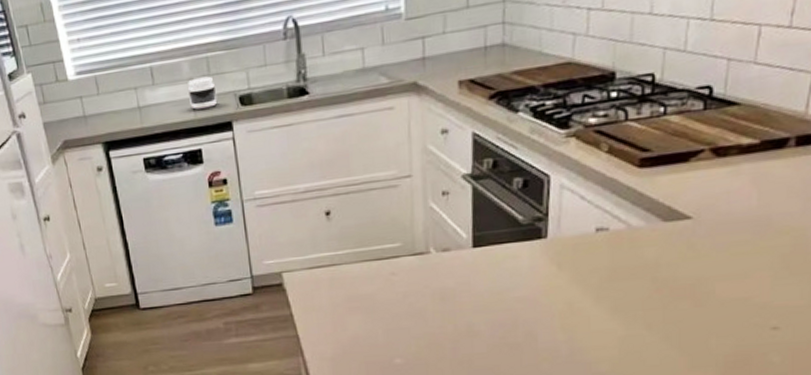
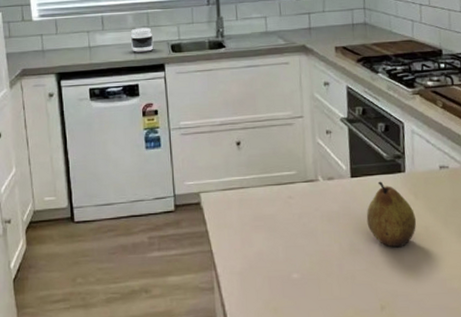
fruit: none [490,250,558,328] -> present [366,181,417,248]

